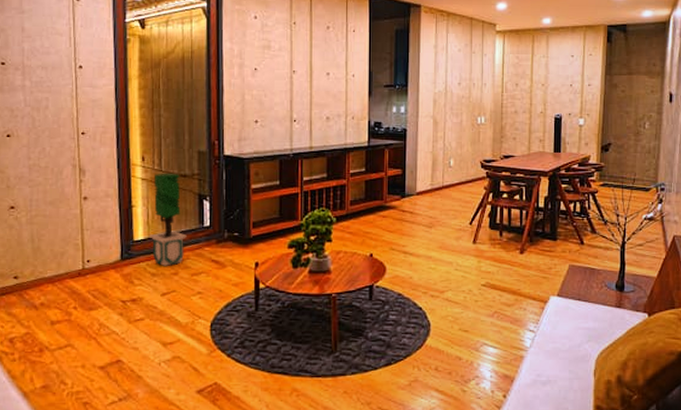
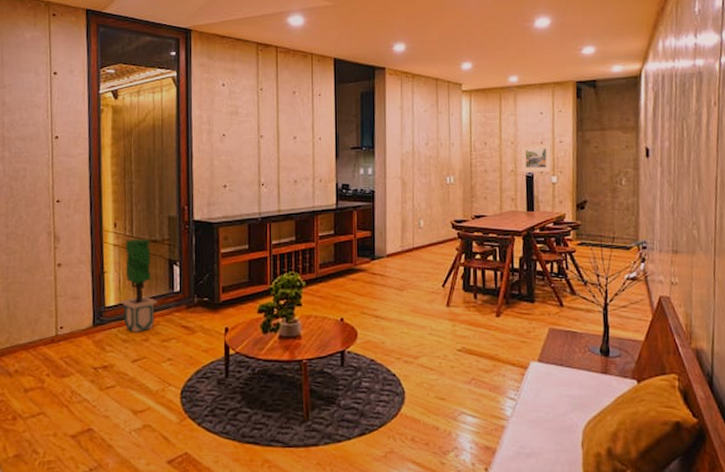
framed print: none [550,87,580,115] -> present [520,144,552,173]

